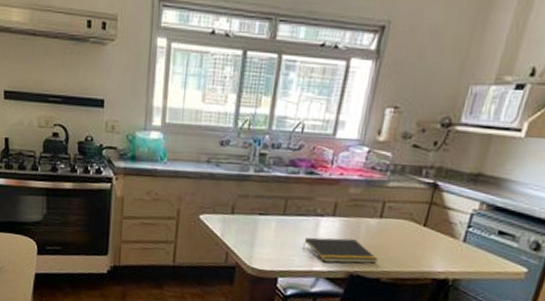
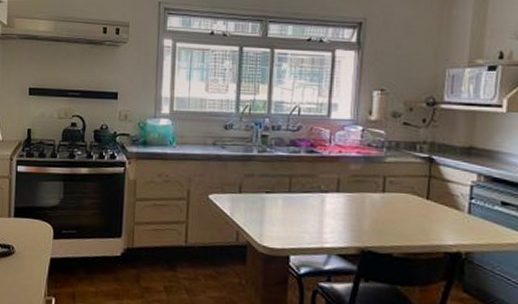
notepad: present [303,237,379,264] -> none [311,213,388,239]

